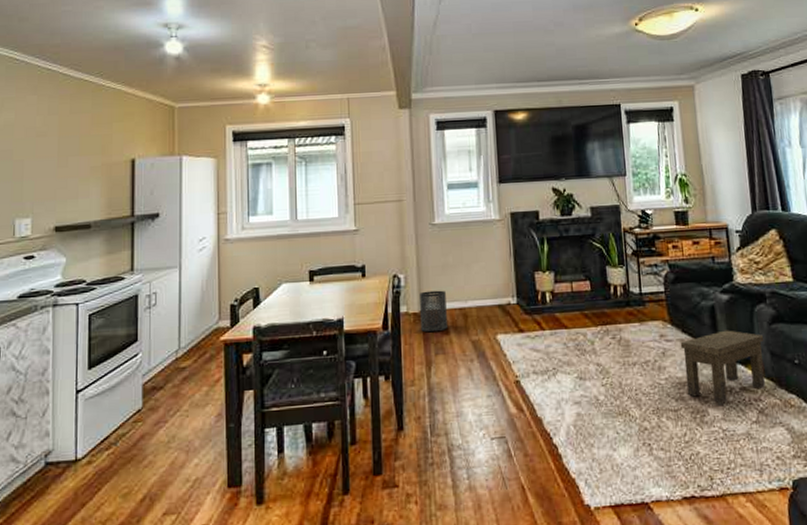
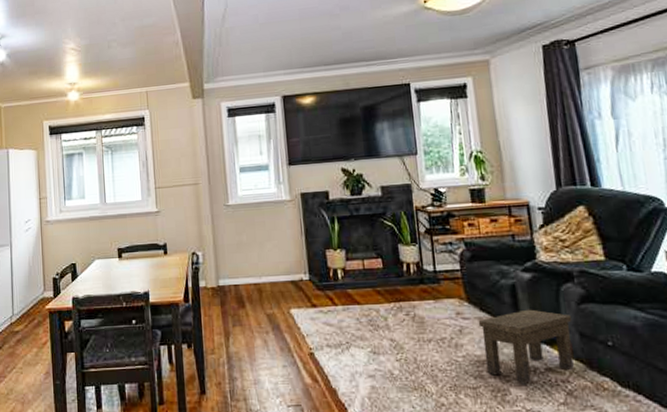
trash can: present [420,290,447,332] -> none [217,266,243,305]

